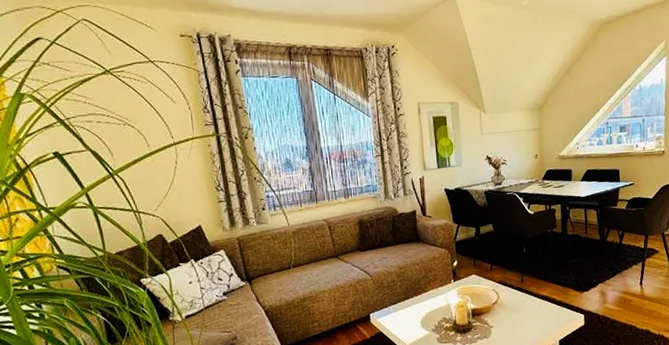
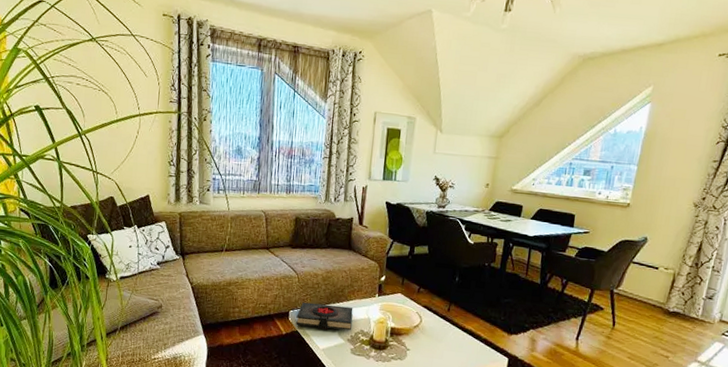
book: none [377,297,434,326] -> present [296,302,353,331]

